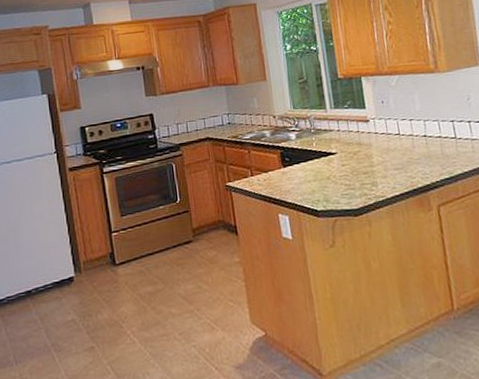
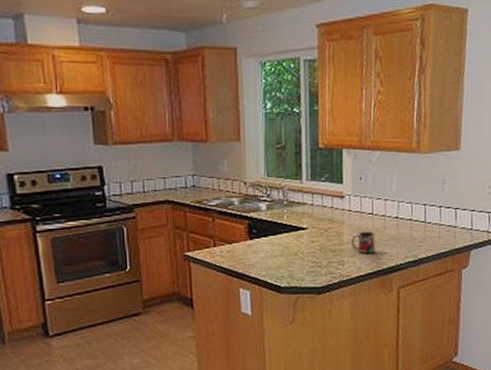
mug: none [382,151,408,174] -> present [352,232,375,254]

